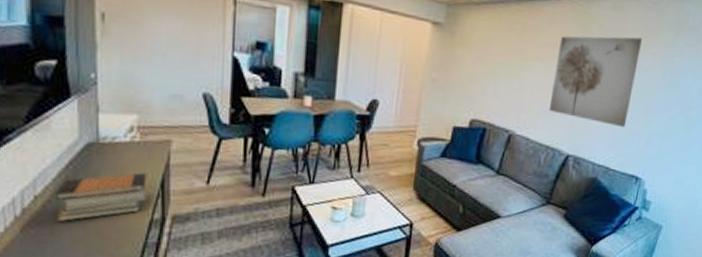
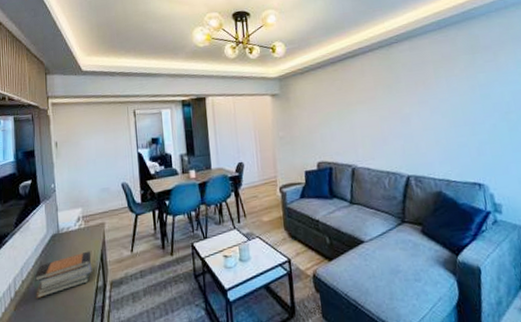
wall art: present [548,36,642,128] -> none [373,66,453,143]

